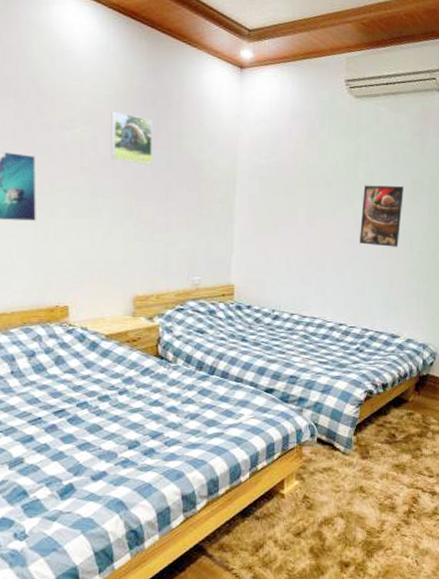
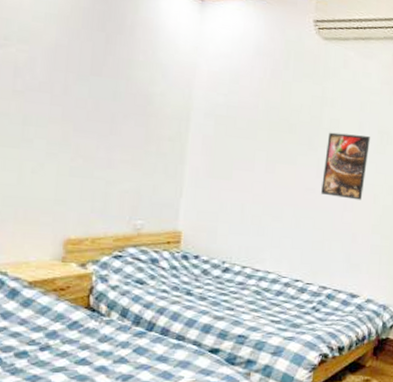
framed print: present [110,111,153,165] -> none [48,31,100,94]

